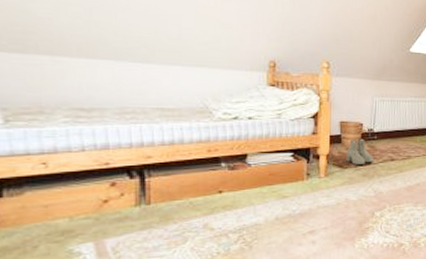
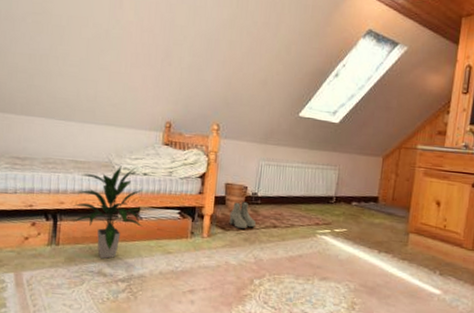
indoor plant: none [164,111,251,212] -> present [73,166,142,259]

